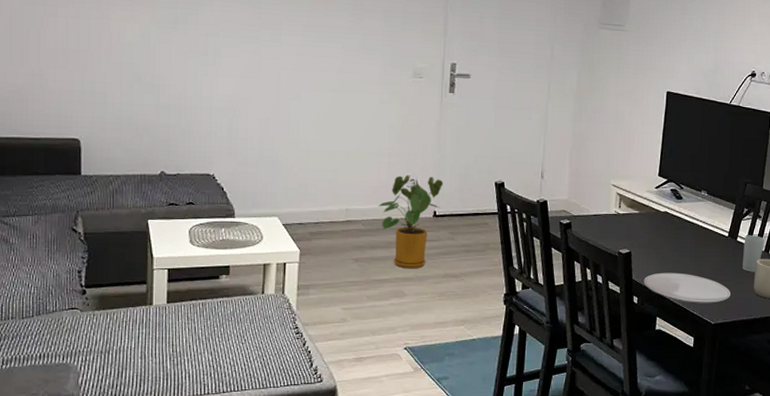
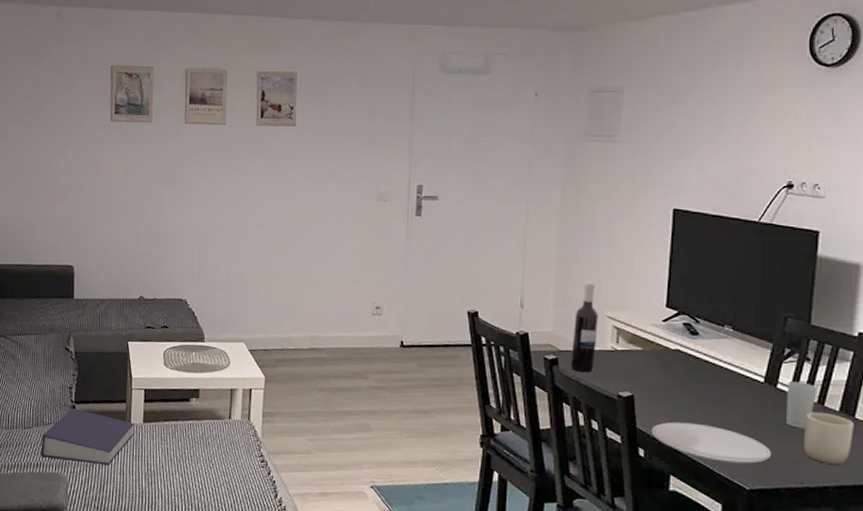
book: none [44,293,157,350] -> present [40,408,135,465]
house plant: present [378,175,444,269] -> none [342,302,411,402]
wine bottle: none [582,154,605,234] -> present [571,281,598,373]

